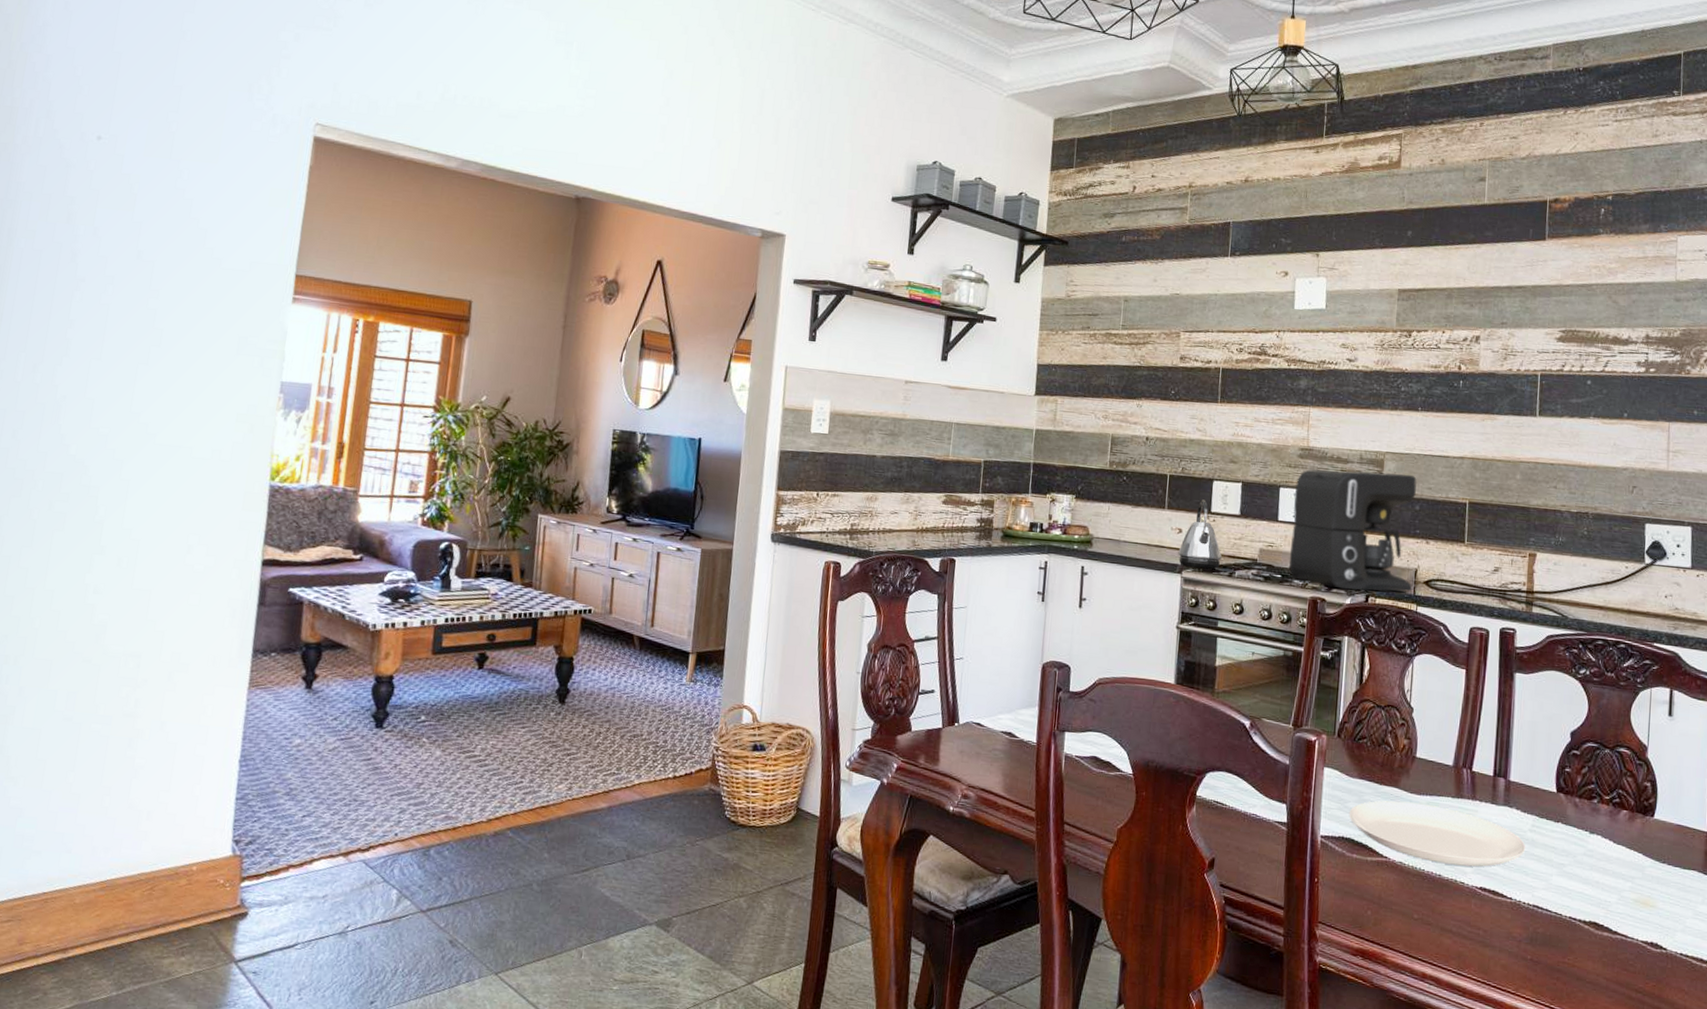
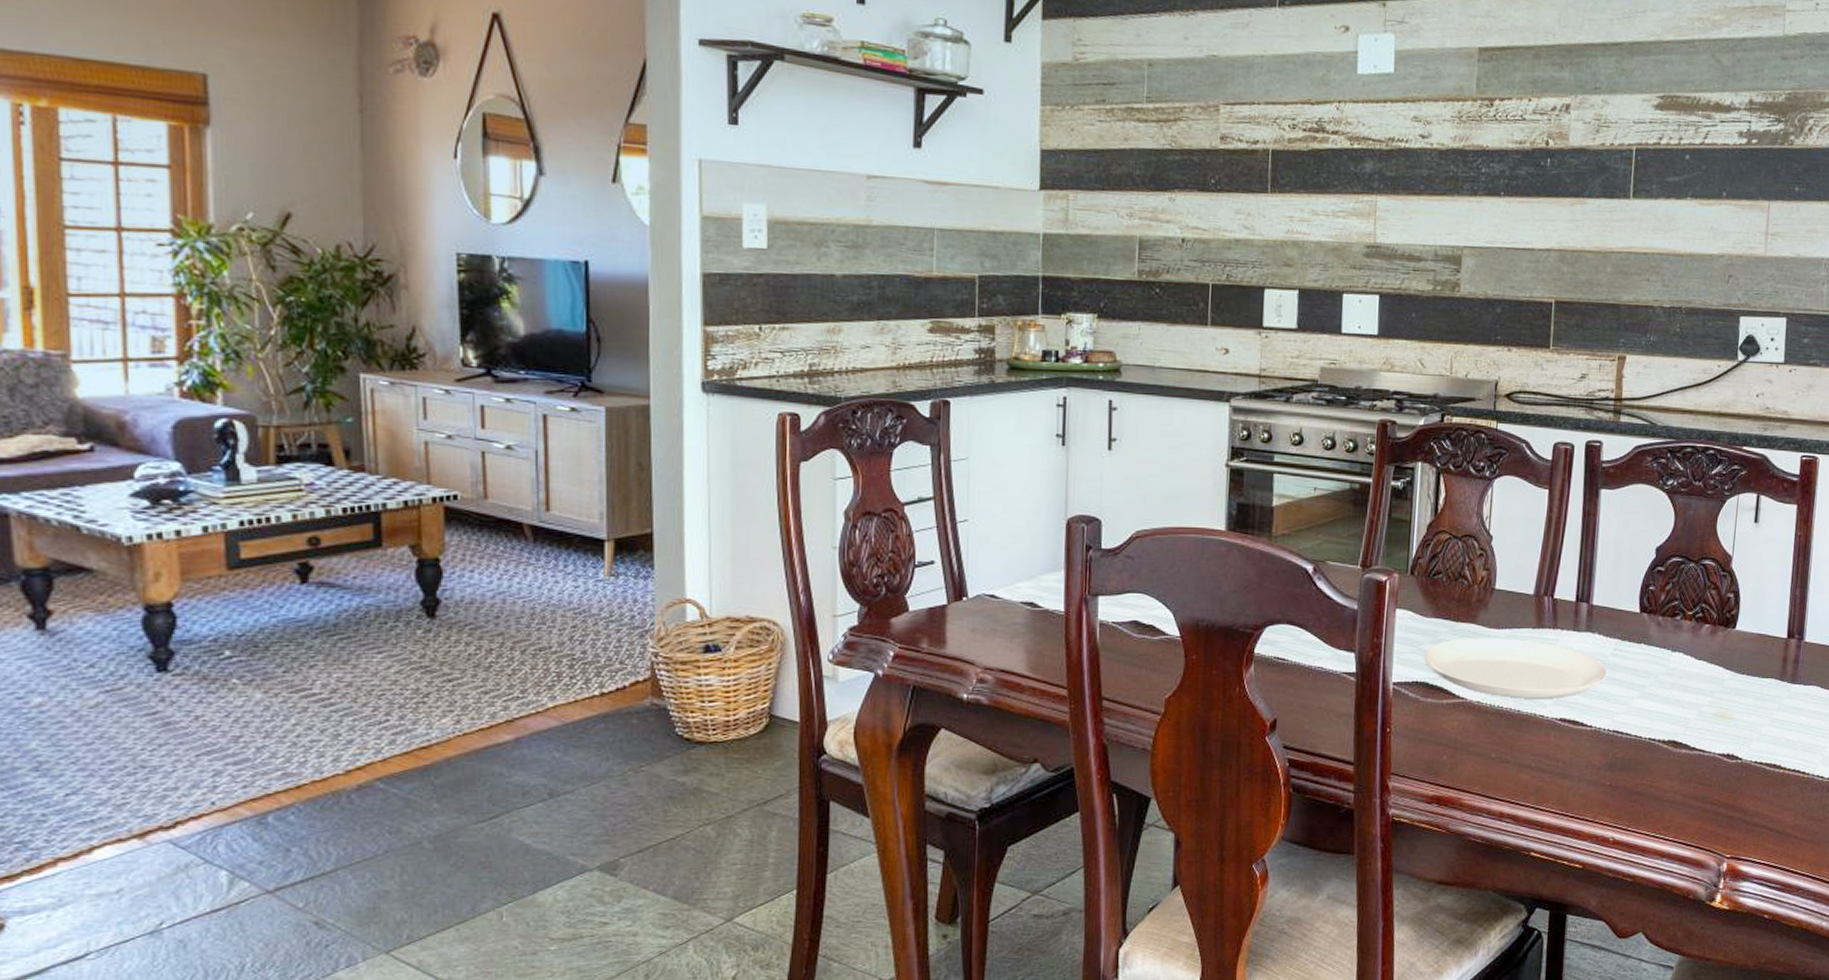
kettle: present [1178,499,1222,570] -> none [1225,312,1278,395]
coffee maker: present [1289,469,1417,592] -> none [1354,270,1498,409]

